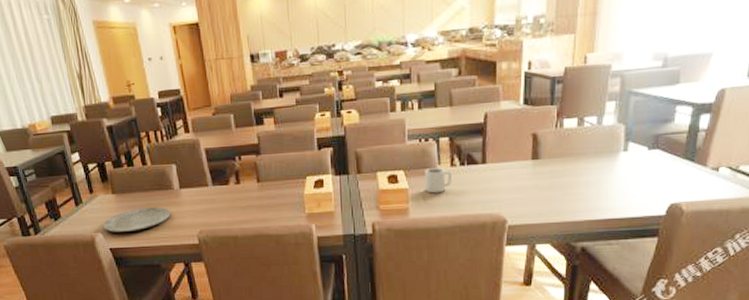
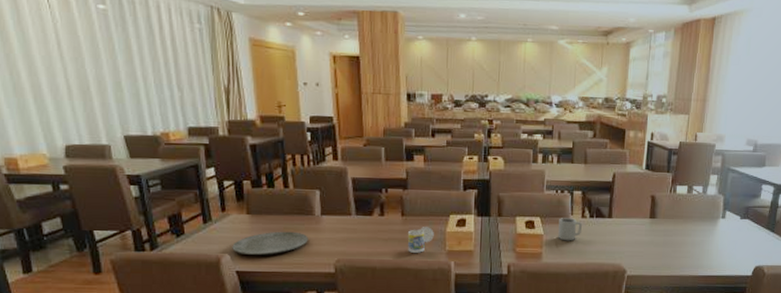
cup: none [265,191,292,219] -> present [407,227,434,253]

